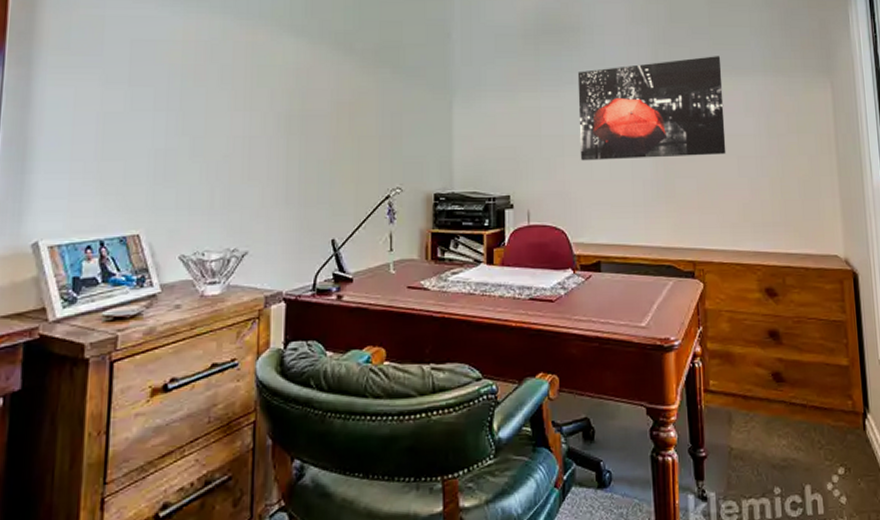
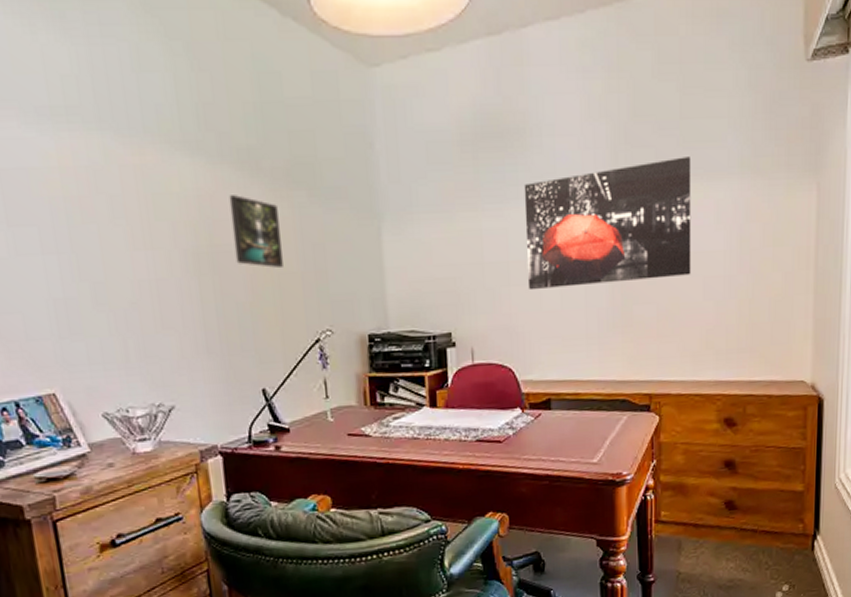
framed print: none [322,69,364,132] -> present [229,195,283,269]

